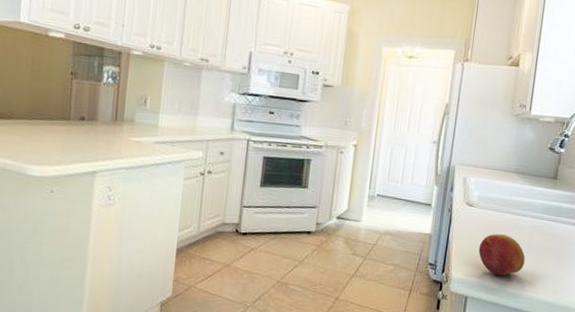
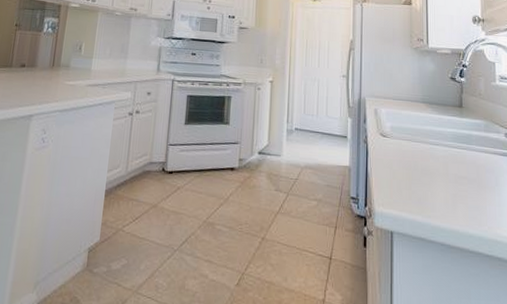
fruit: present [478,234,525,276] -> none [398,164,445,208]

